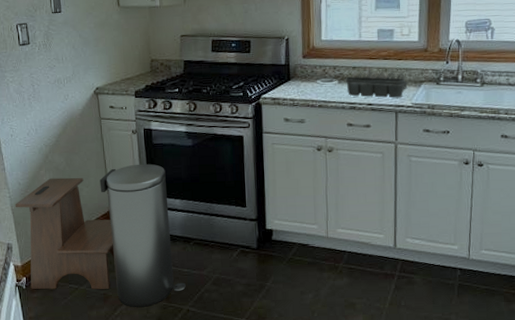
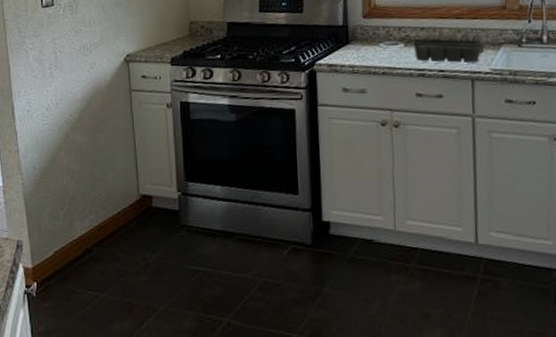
step stool: present [15,177,115,290] -> none [28,160,143,298]
pedal bin: present [100,163,186,307] -> none [128,143,226,320]

